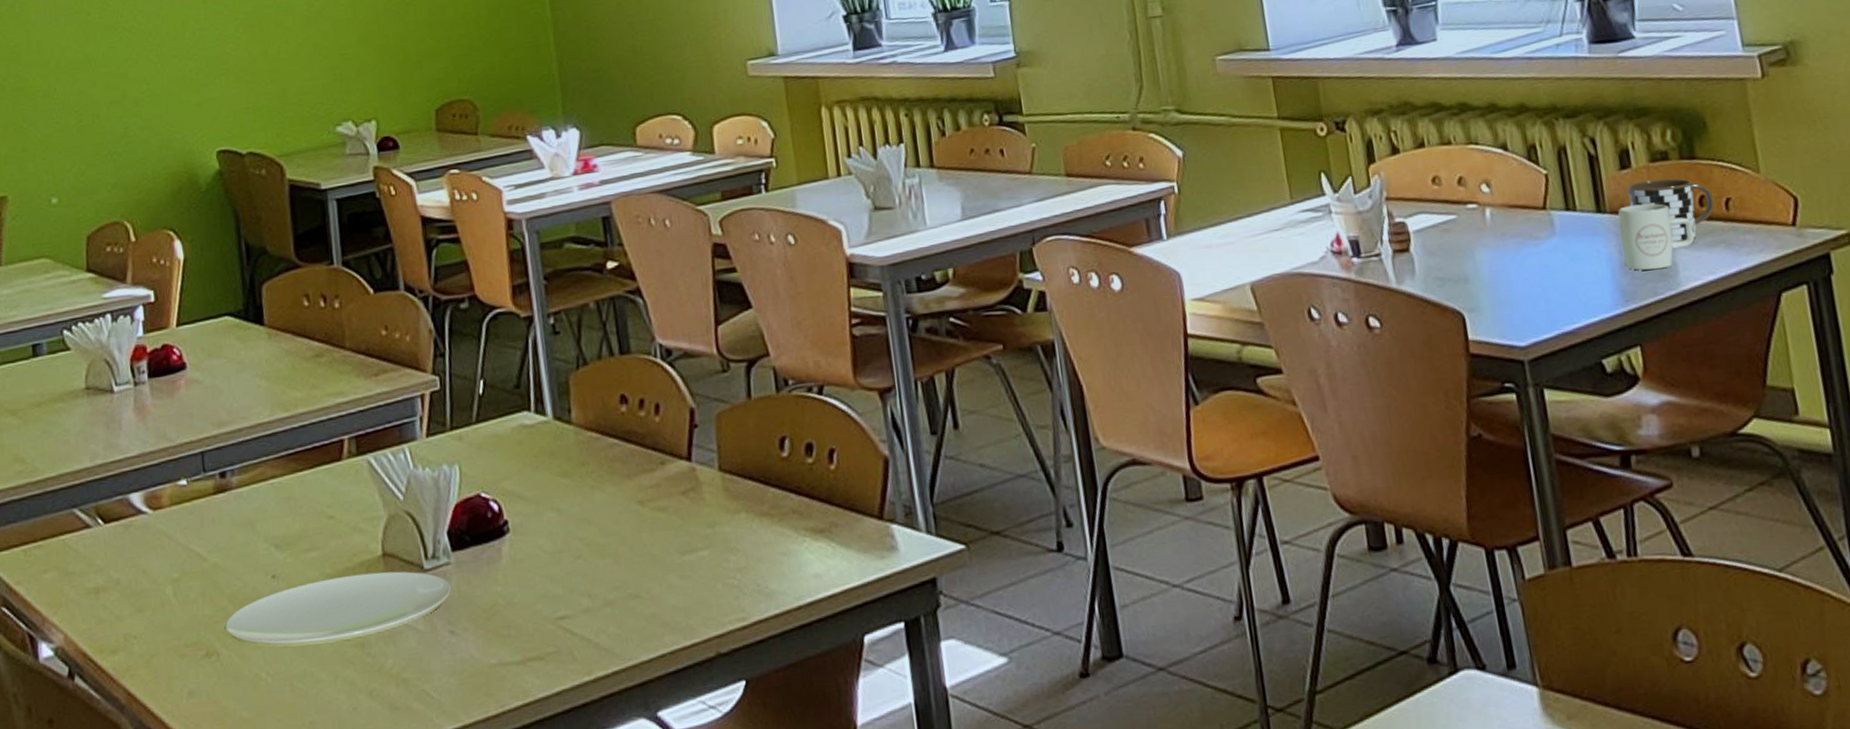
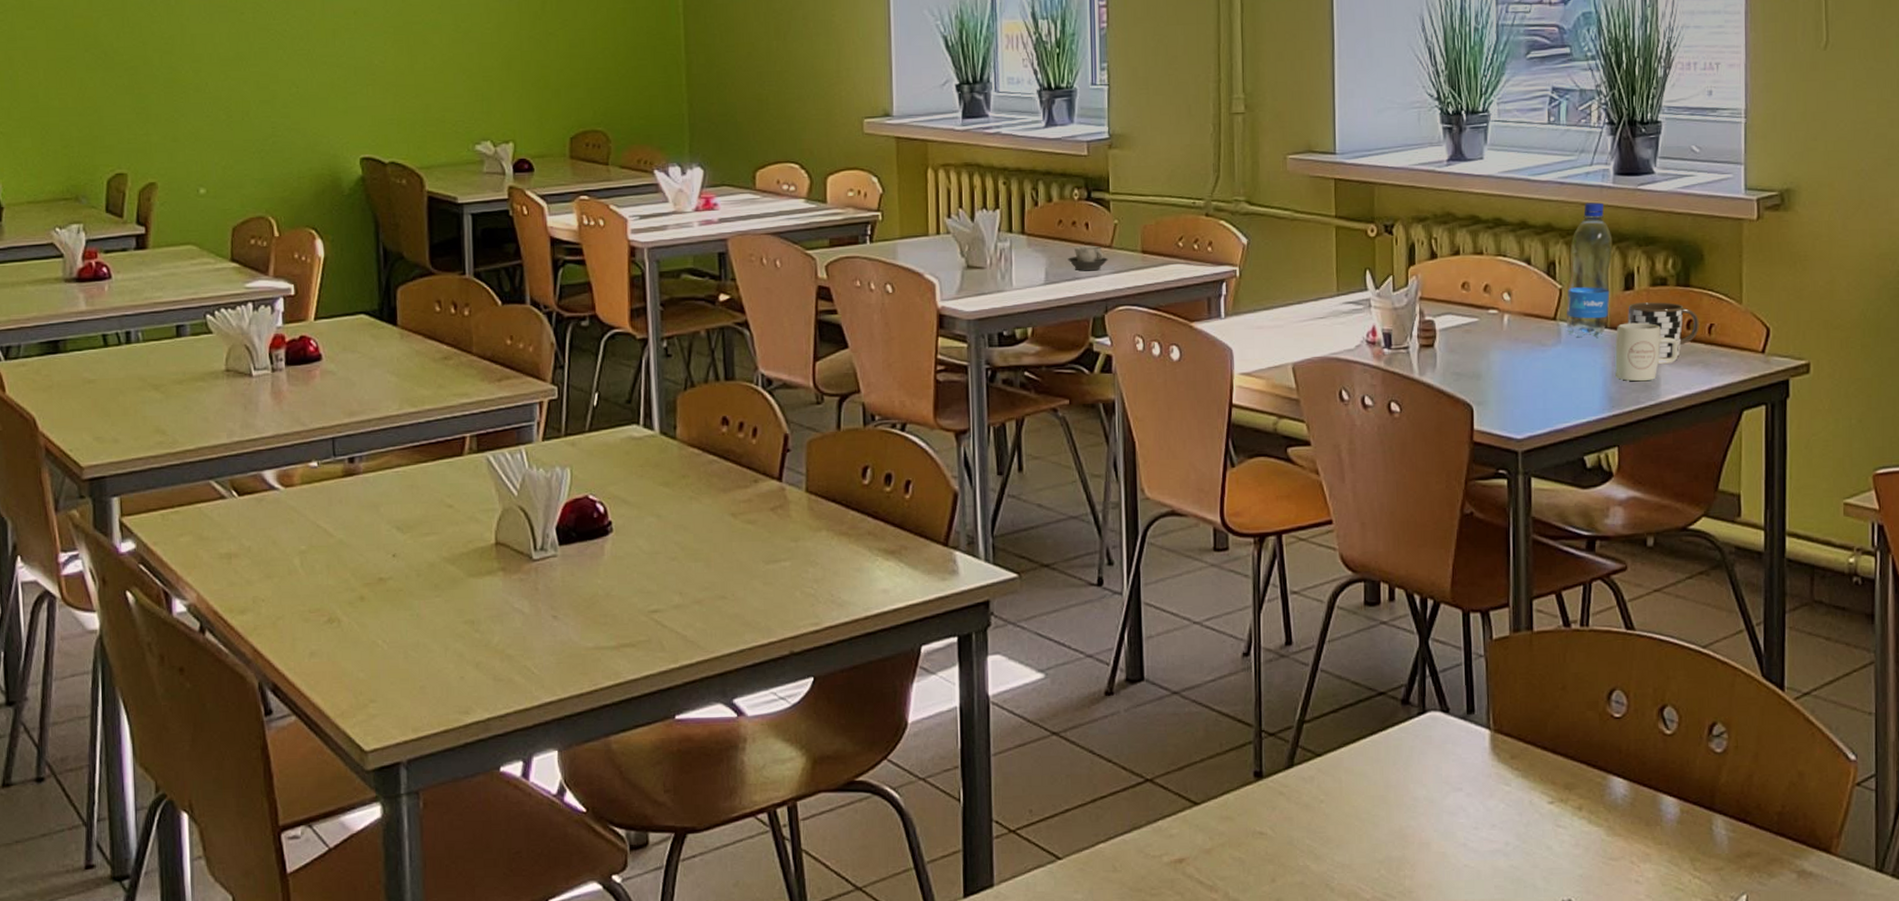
plate: present [225,571,451,647] -> none [347,558,556,619]
cup: none [984,173,1030,202] -> present [1068,245,1108,271]
bottle: none [1550,75,1607,227] -> present [1566,202,1613,338]

